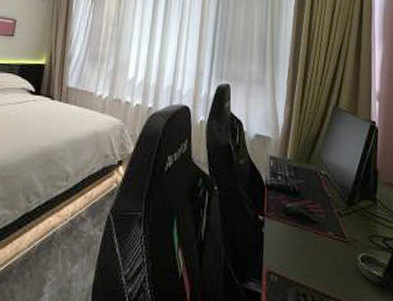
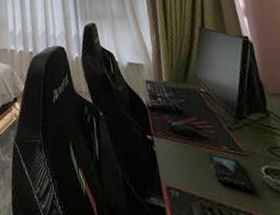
smartphone: none [313,237,348,281] -> present [207,152,255,194]

